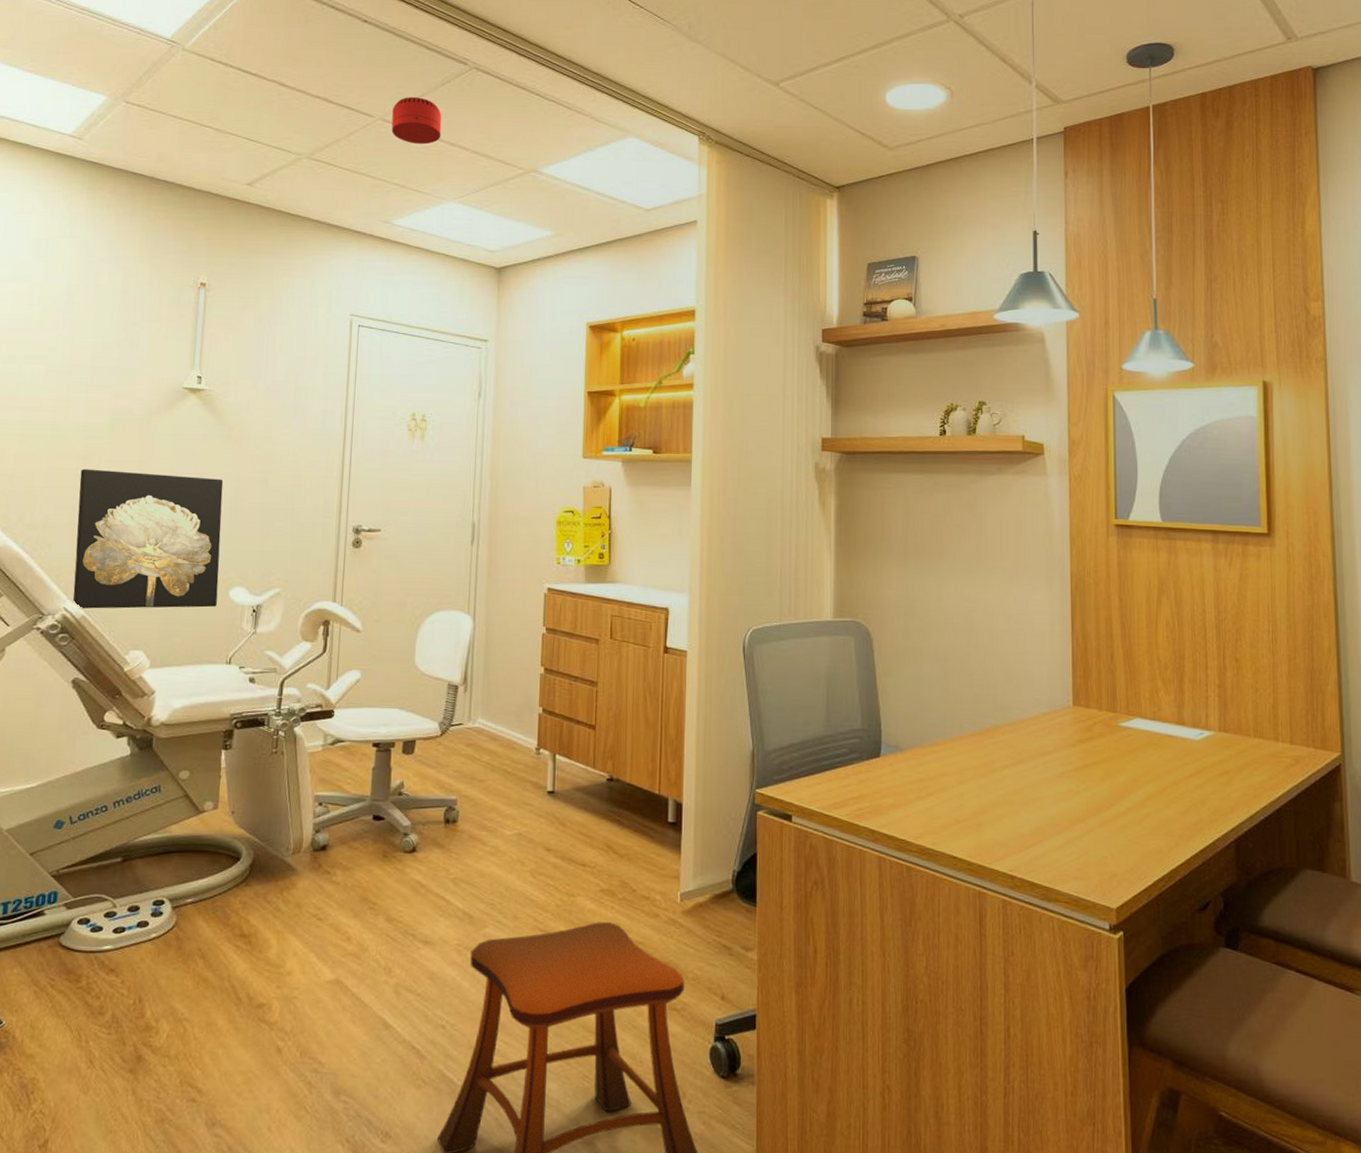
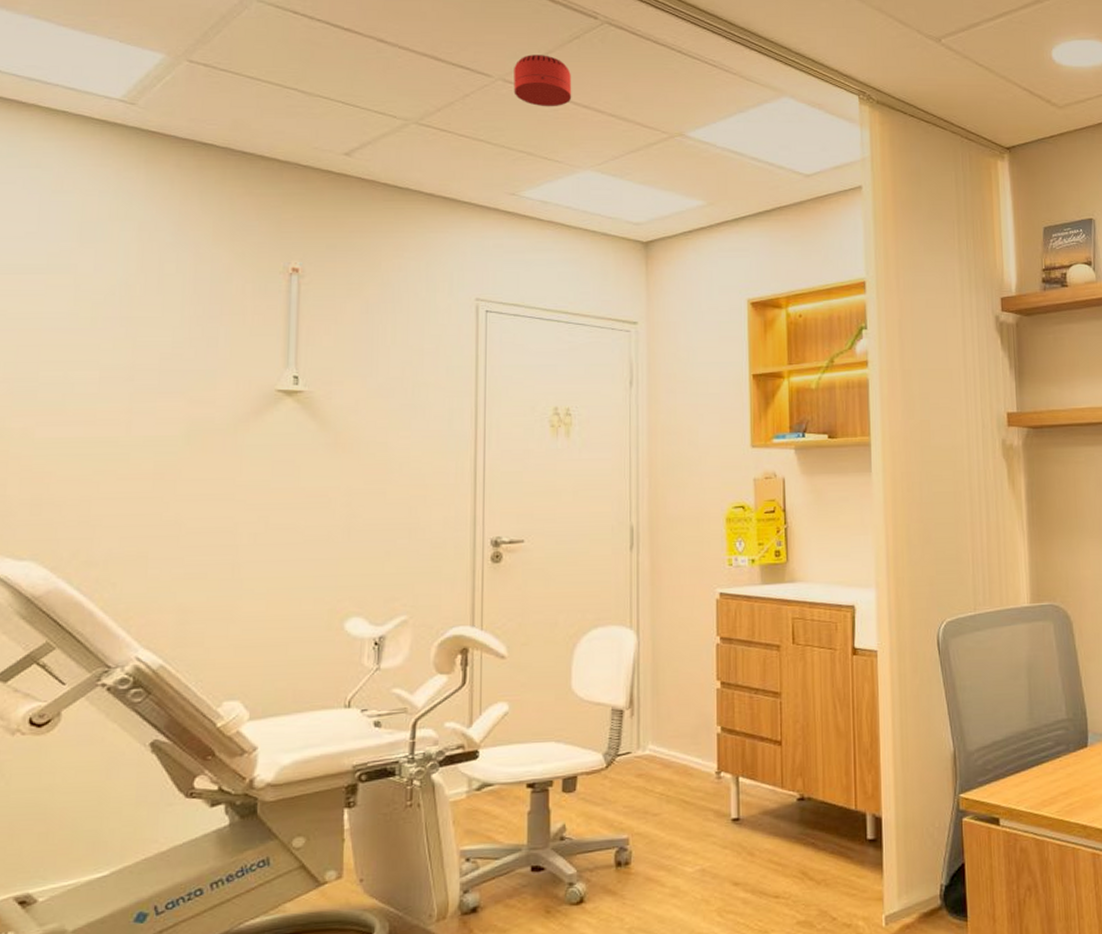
wall art: present [72,469,224,609] -> none [147,490,331,658]

